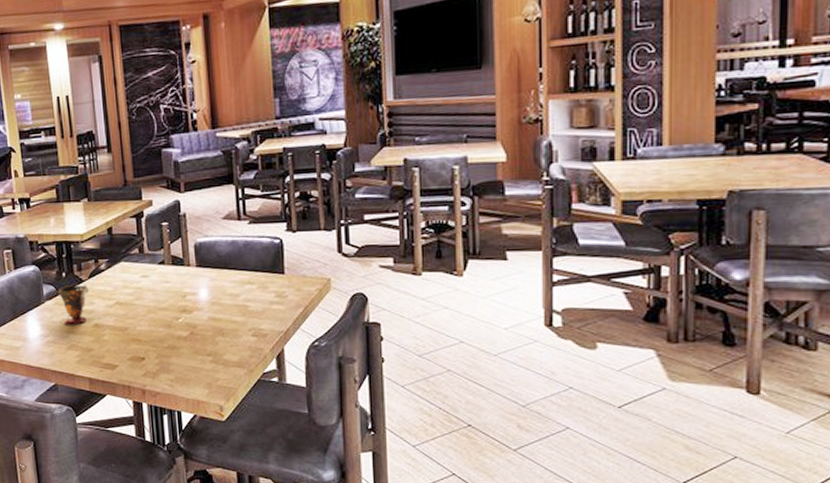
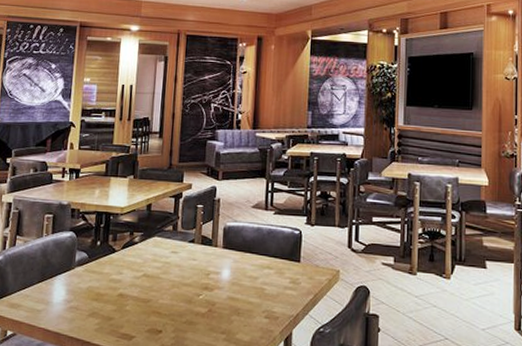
cup: present [58,285,89,324] -> none [90,254,120,292]

